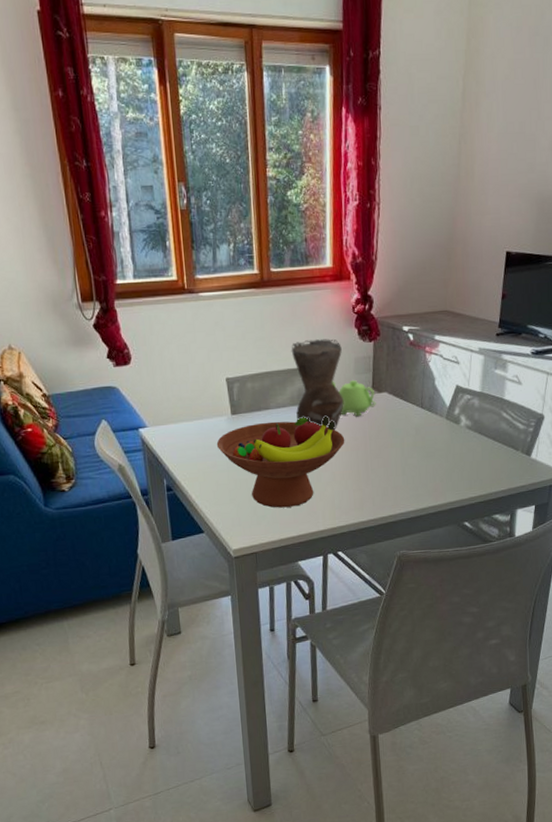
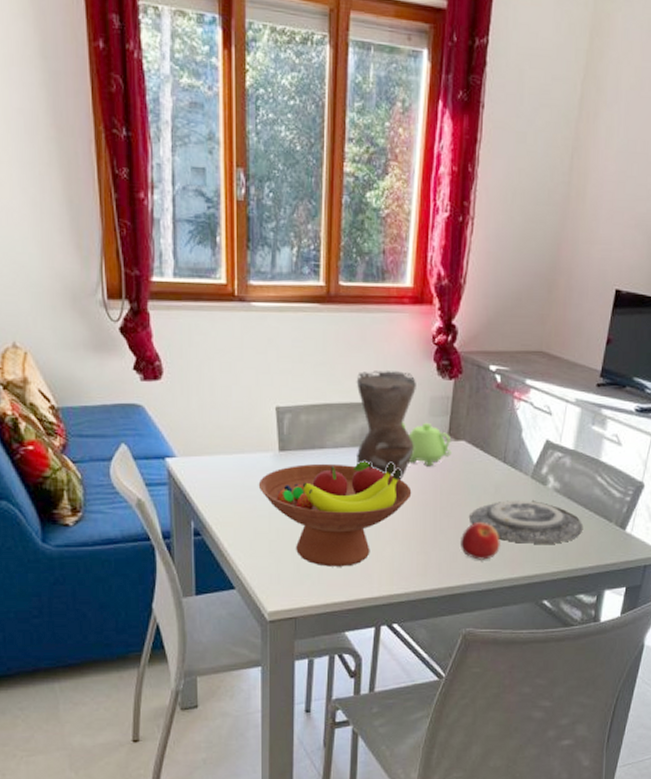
apple: none [390,460,424,492] -> present [461,522,500,560]
plate: none [396,437,494,475] -> present [469,499,584,545]

